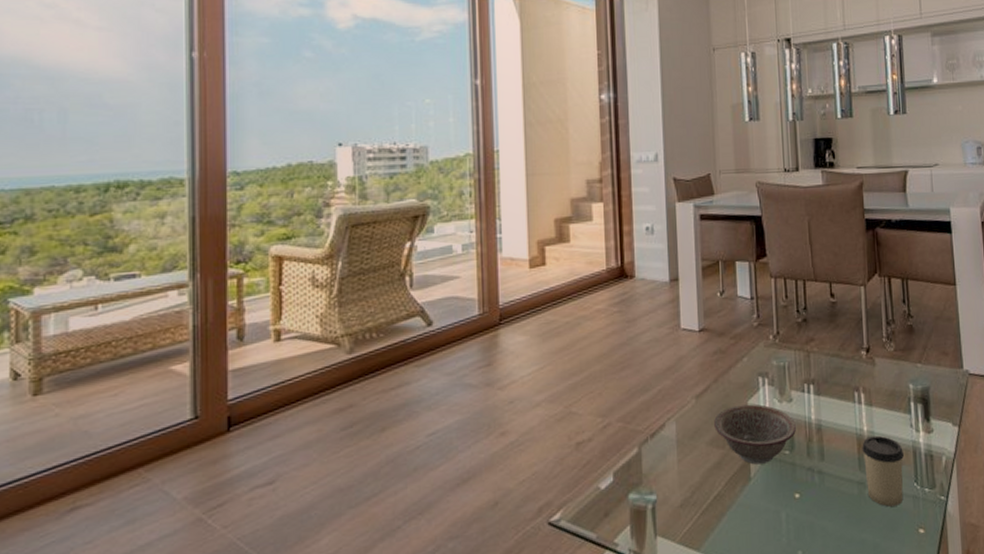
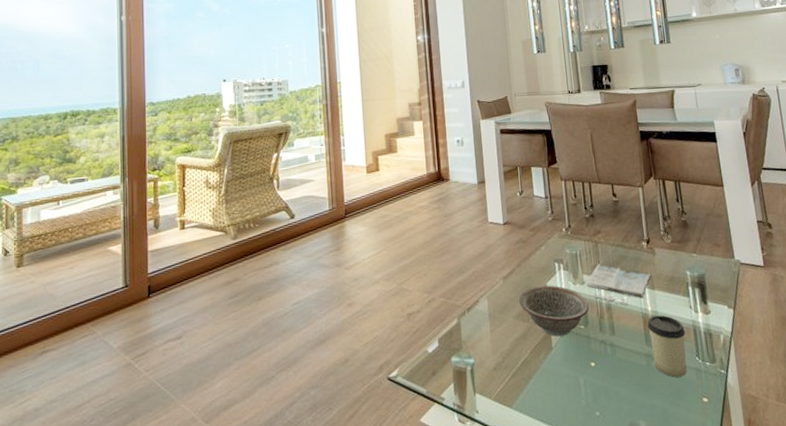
magazine: none [794,377,868,425] -> present [586,264,650,305]

